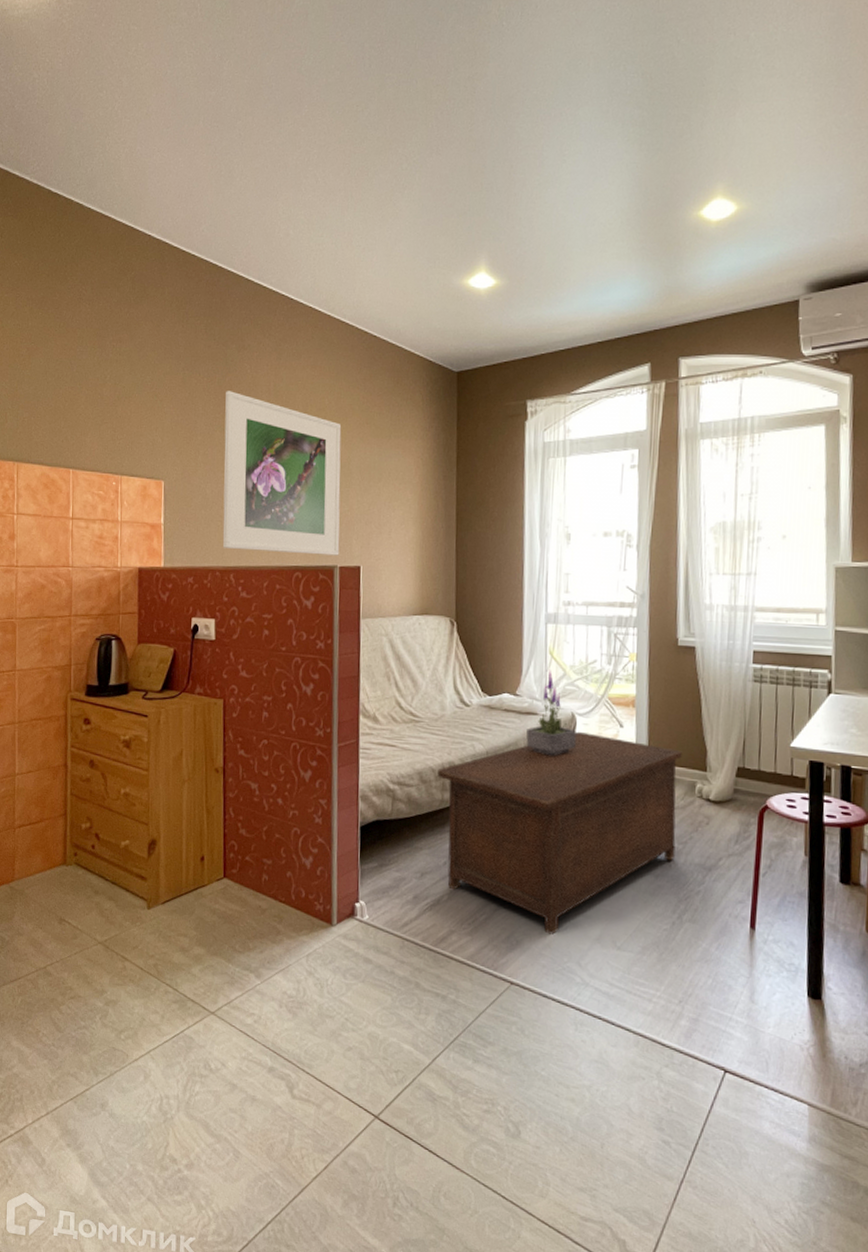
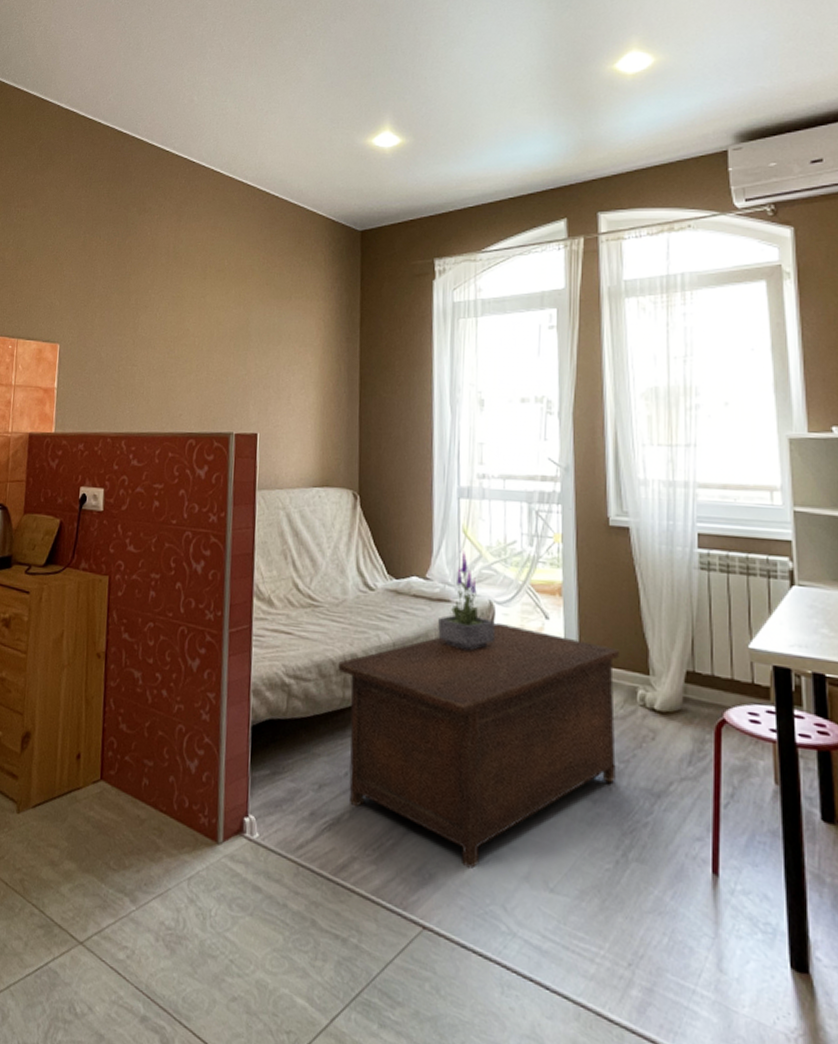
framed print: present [222,391,342,556] -> none [115,253,241,422]

